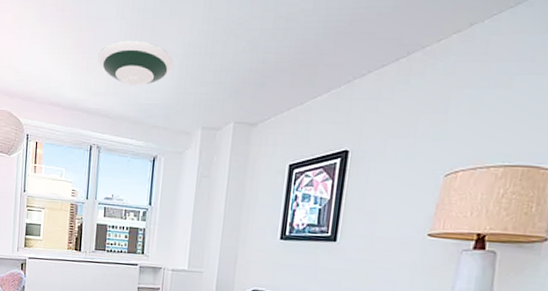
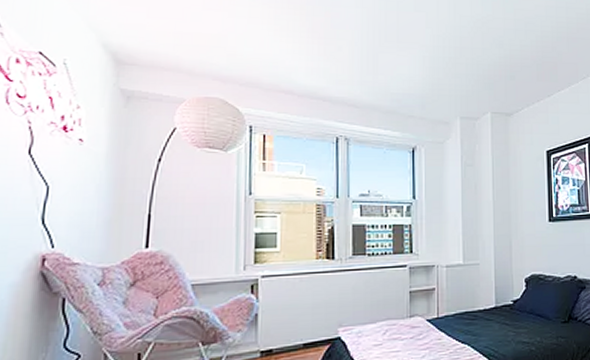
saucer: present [98,40,174,85] -> none [338,28,424,75]

